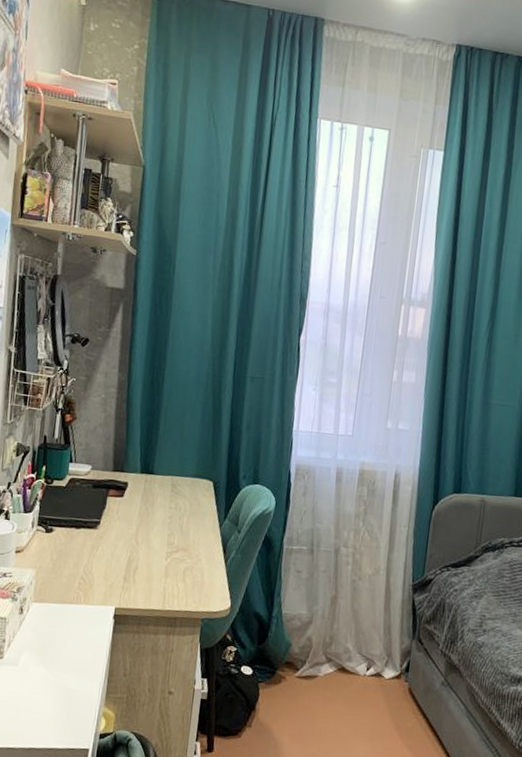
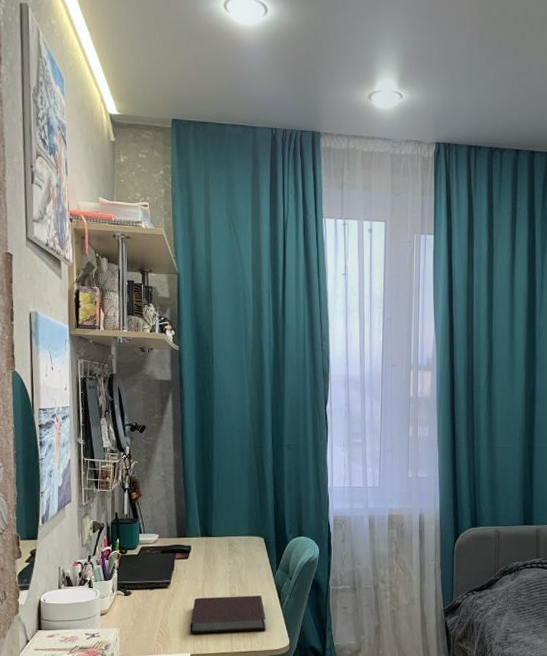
notebook: none [117,543,206,588] -> present [190,595,266,634]

